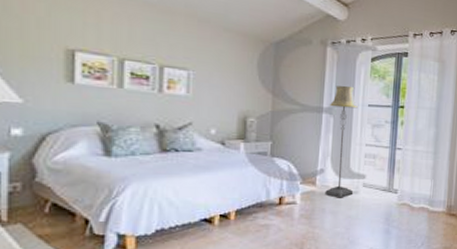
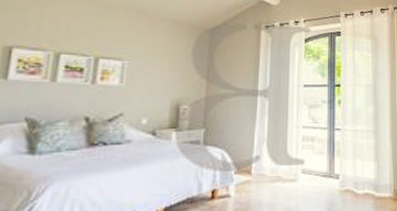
floor lamp: present [325,85,358,198] -> none [261,67,293,188]

